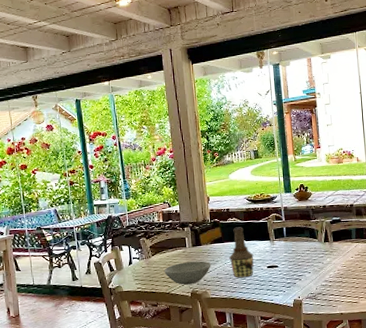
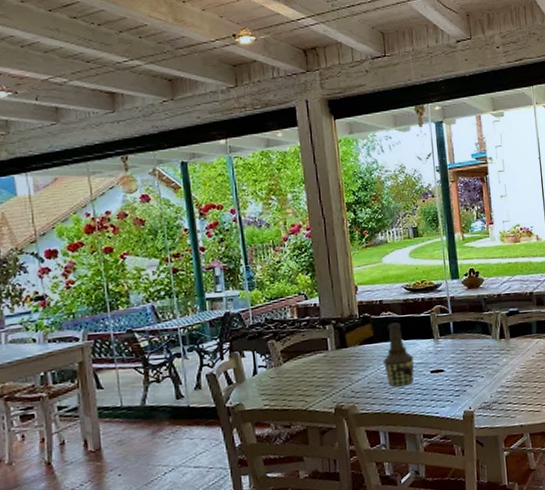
bowl: present [164,261,211,285] -> none [300,367,360,399]

